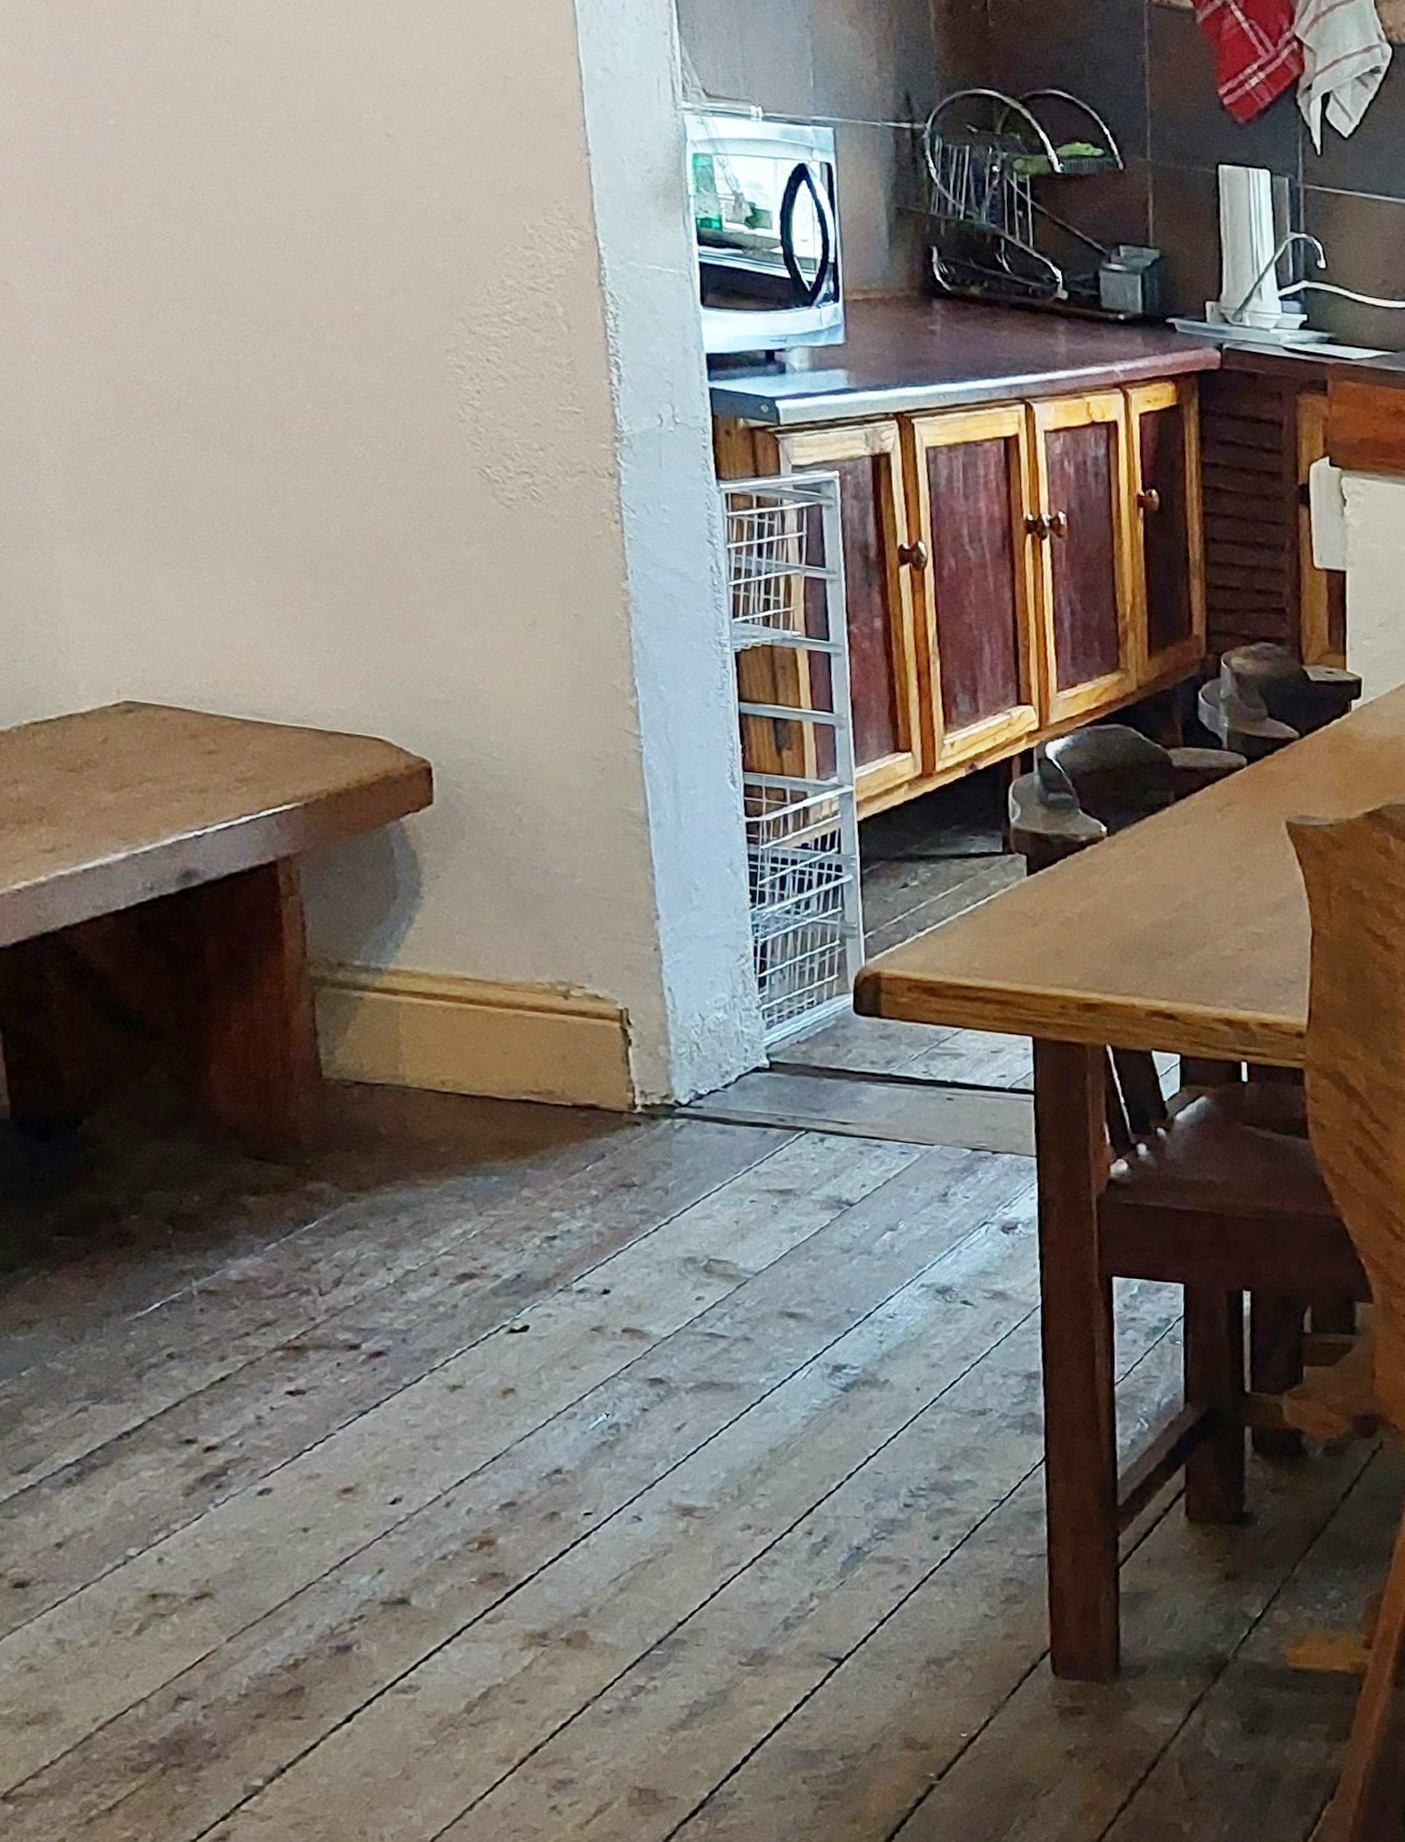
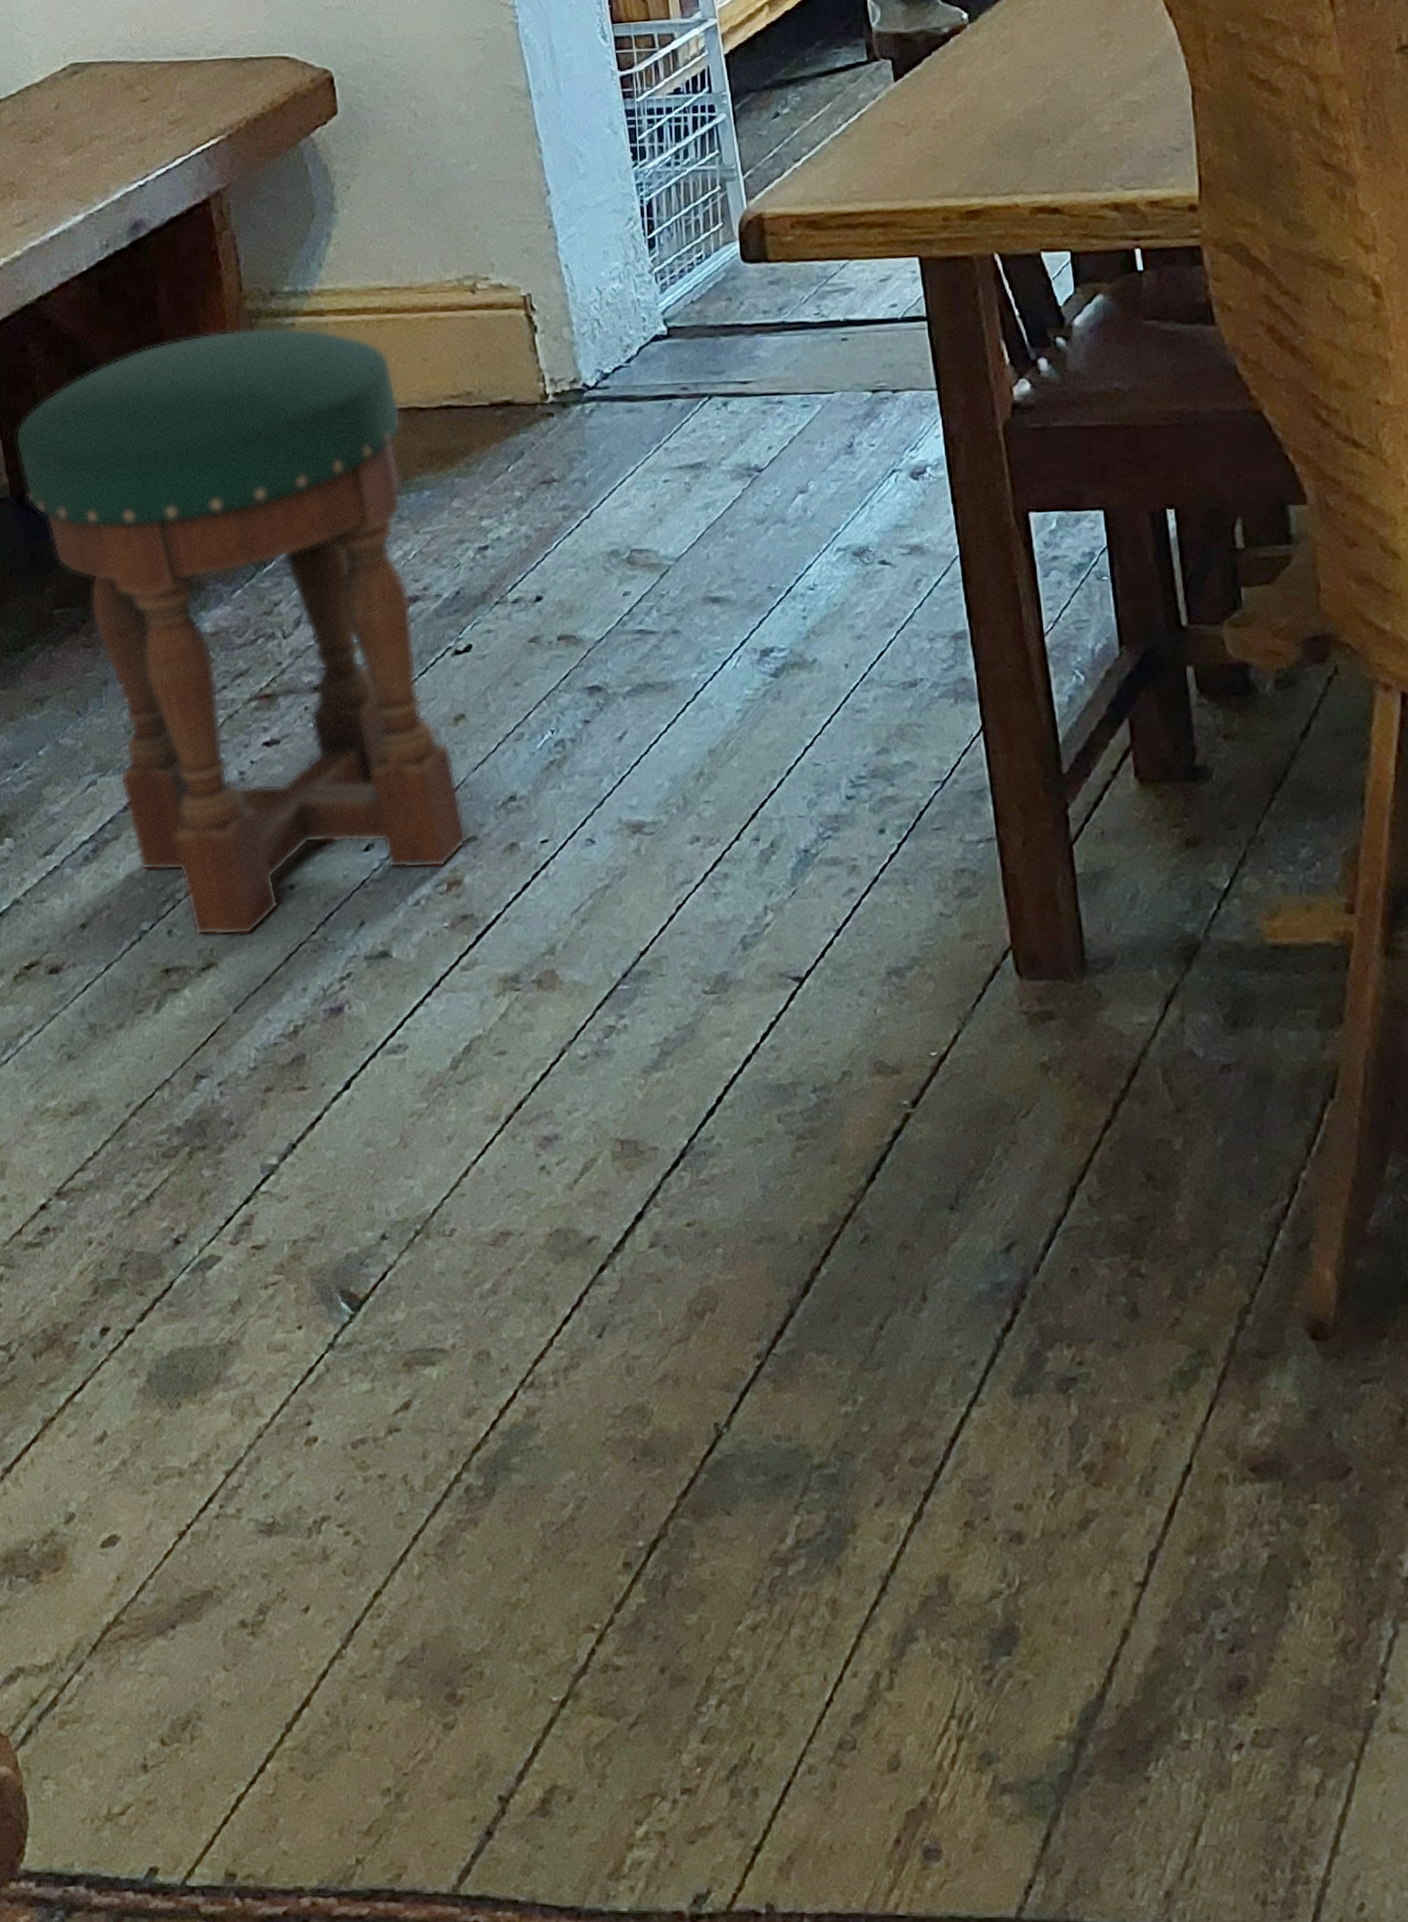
stool: none [22,992,507,1570] -> present [15,327,469,936]

